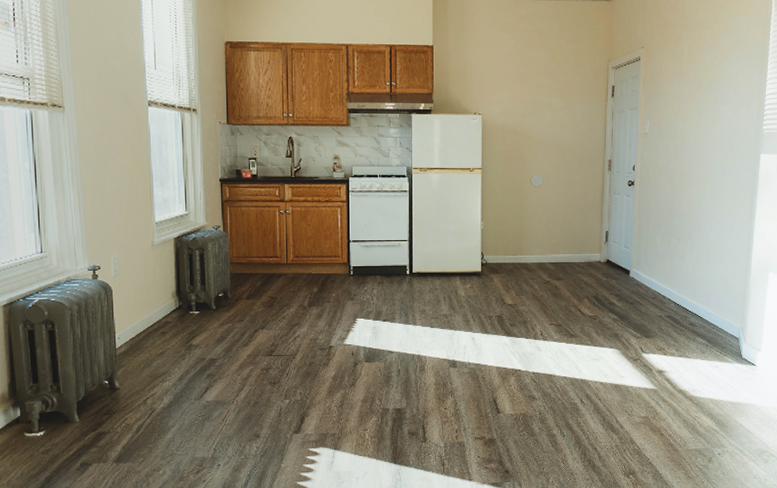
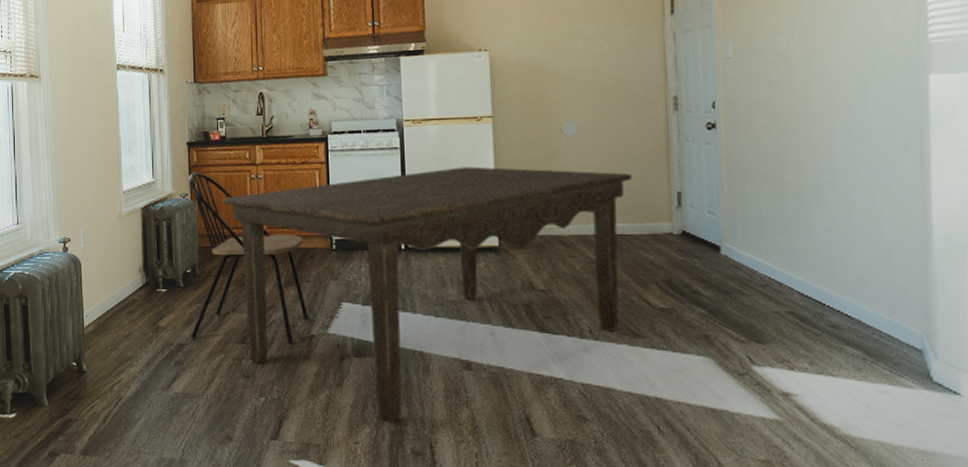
dining chair: none [221,206,328,354] -> present [189,172,308,344]
dining table: none [253,208,578,412] -> present [222,166,633,423]

